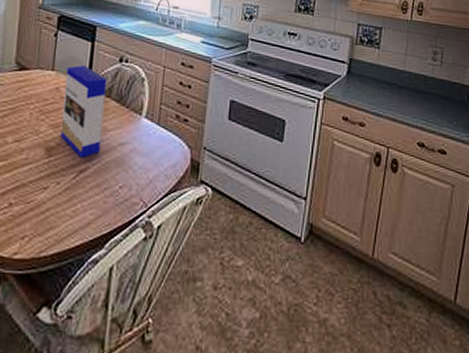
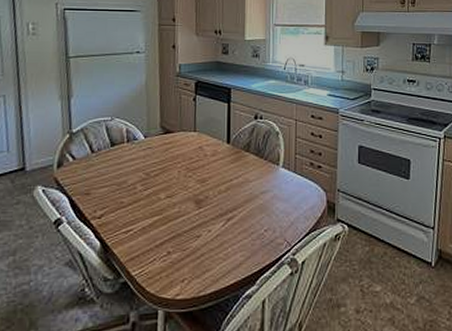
cereal box: present [60,65,107,158] -> none [207,125,245,207]

